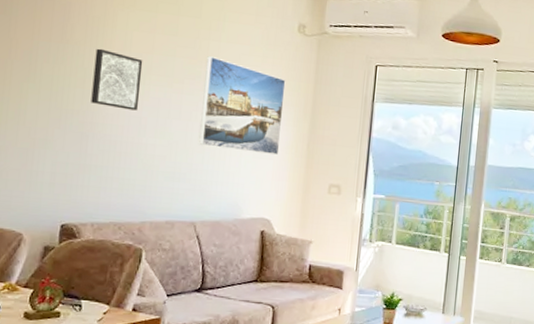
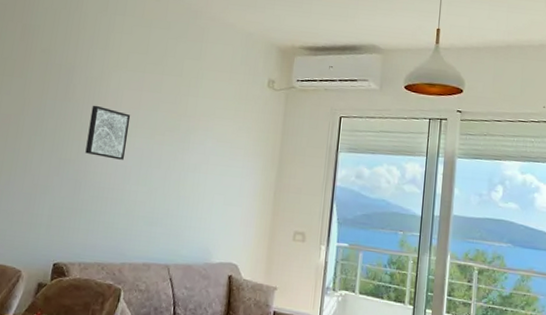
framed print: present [199,56,286,155] -> none [175,110,256,202]

